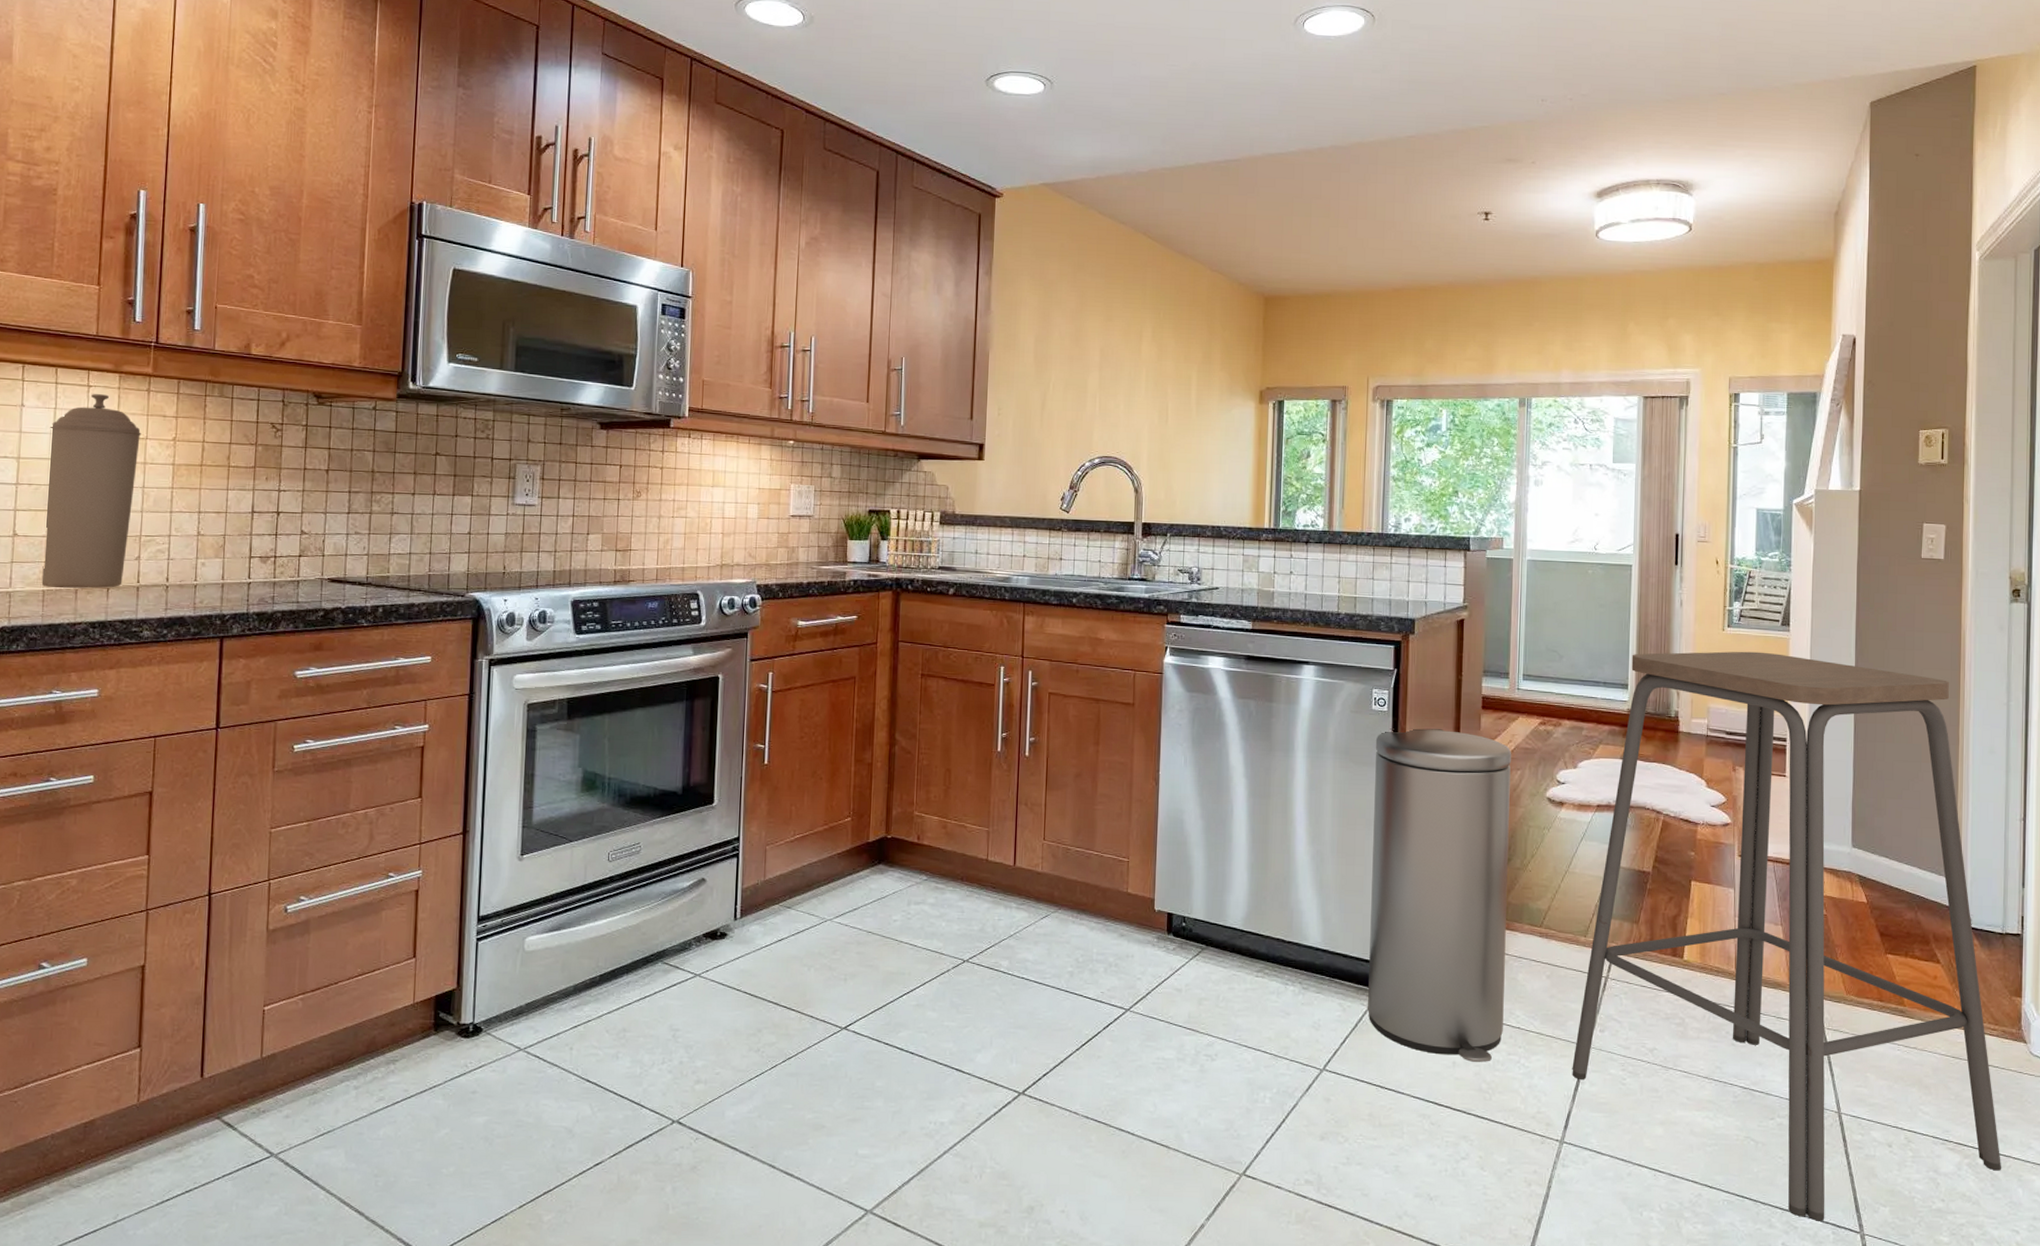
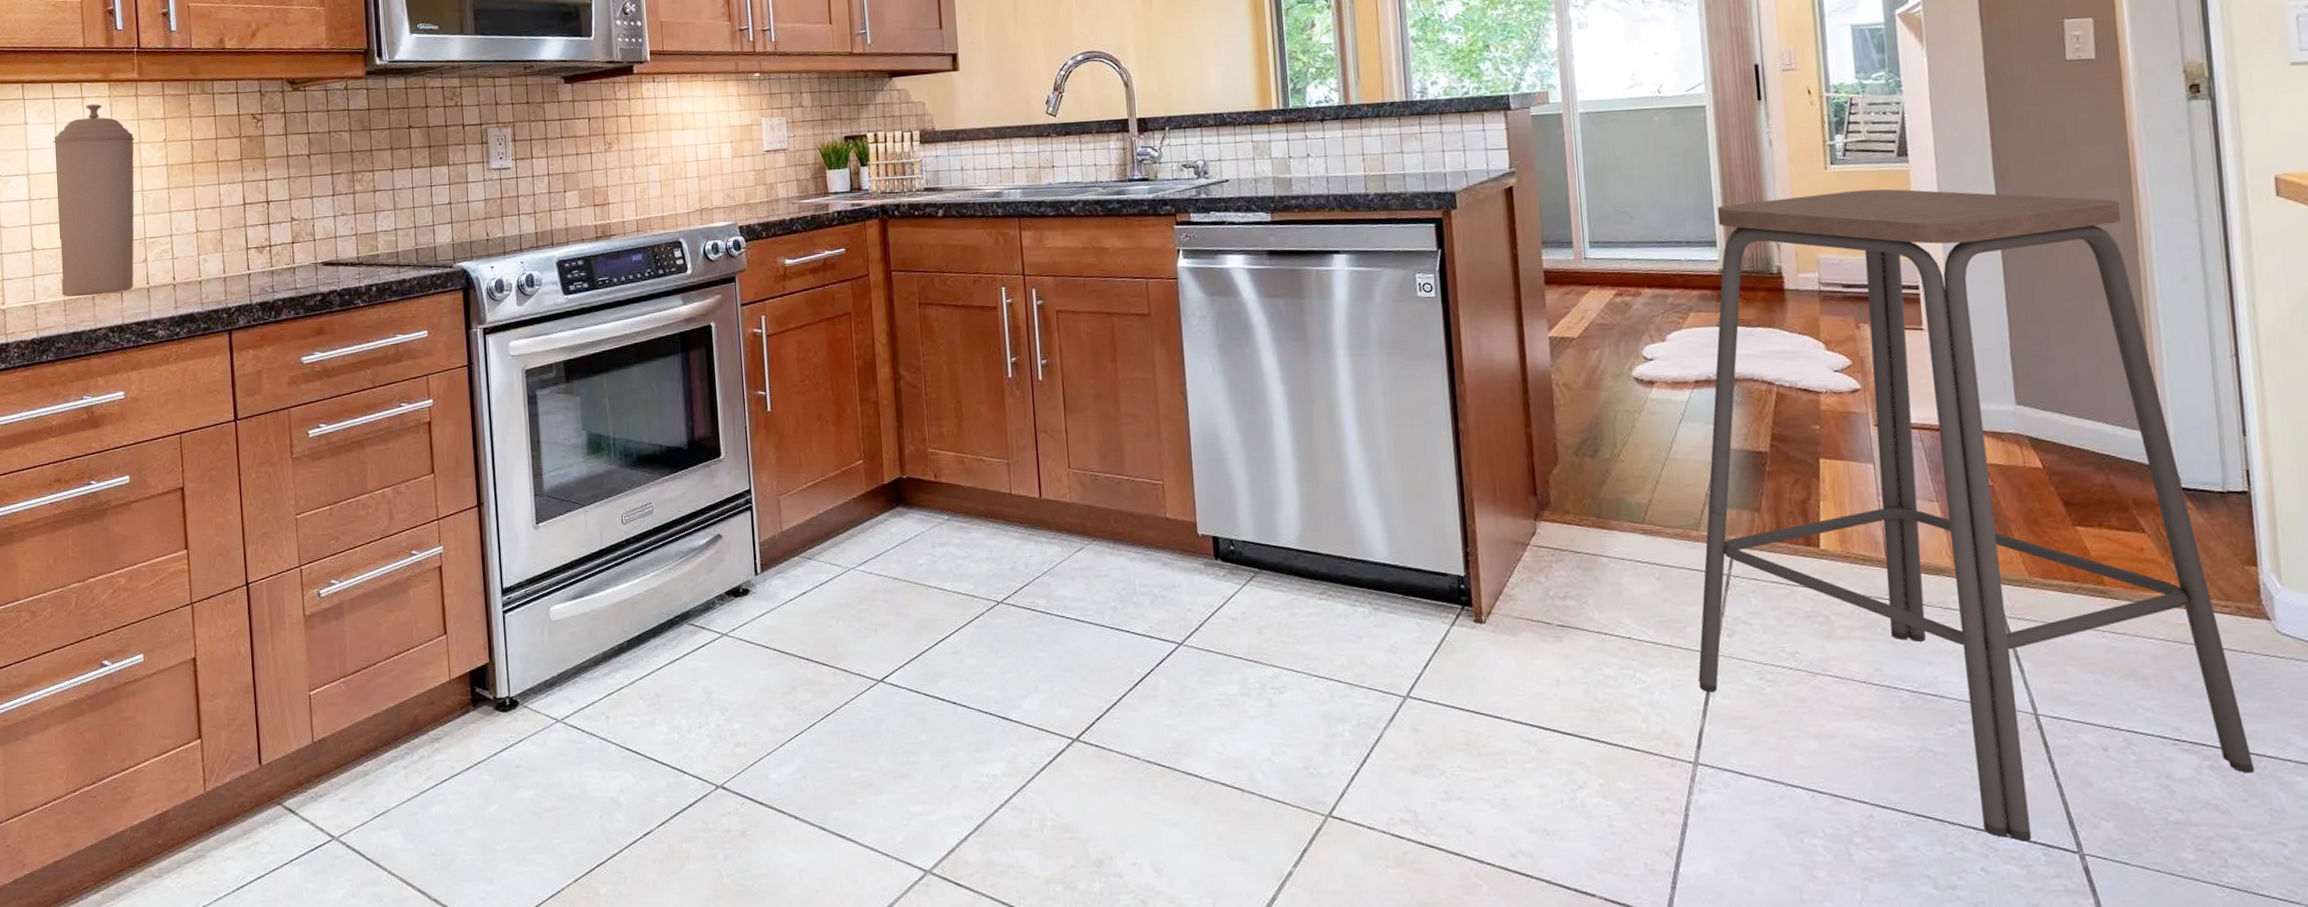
pedal bin: present [1368,728,1512,1062] -> none [1425,311,1612,679]

